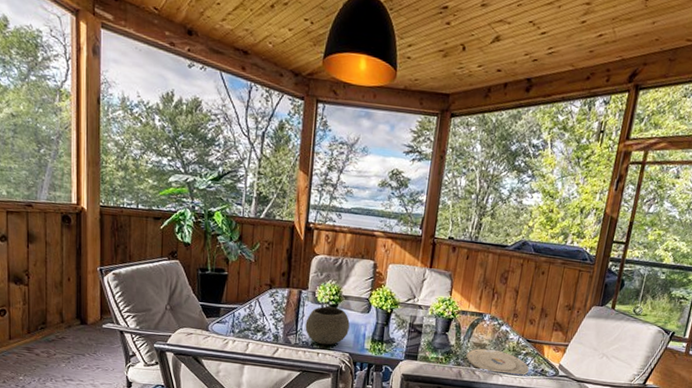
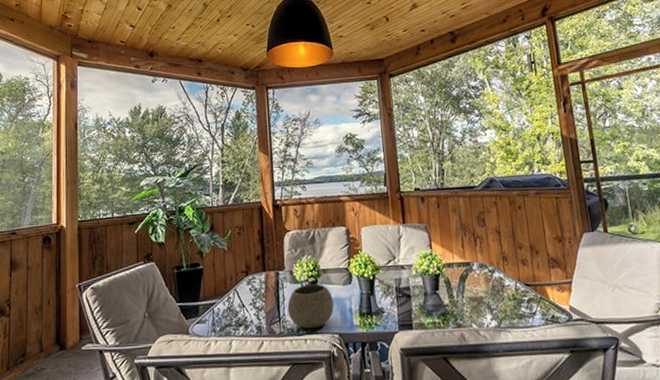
plate: present [466,348,530,376] -> none [464,301,539,331]

